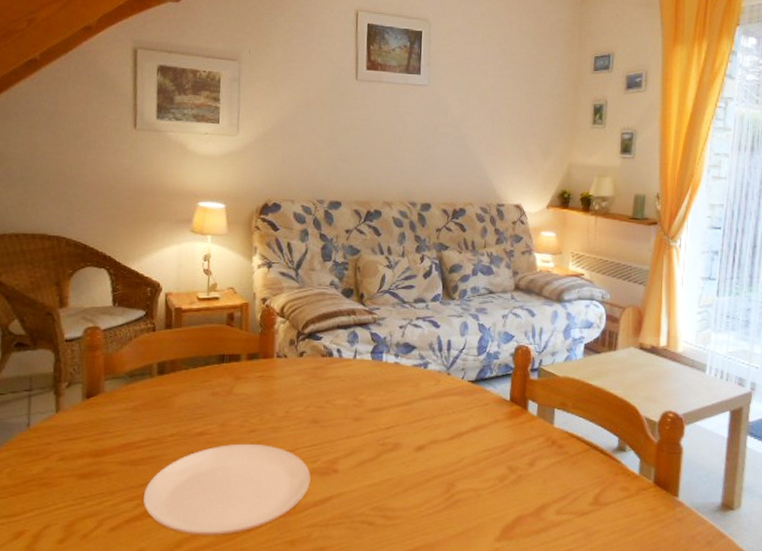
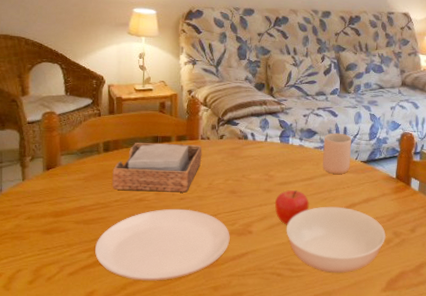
napkin holder: none [167,362,278,423] -> present [112,142,202,193]
fruit: none [365,418,407,461] -> present [274,190,309,225]
bowl: none [379,437,499,519] -> present [286,206,386,273]
cup: none [423,347,458,397] -> present [322,132,352,174]

